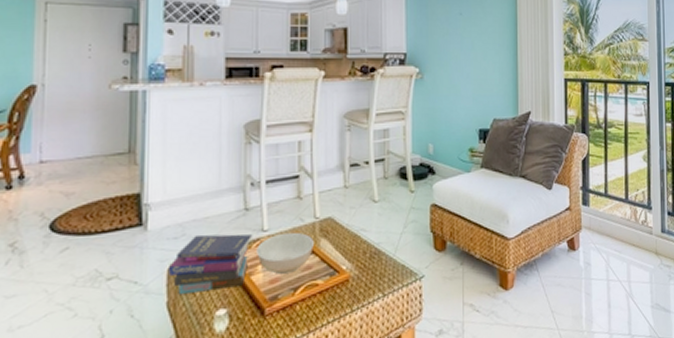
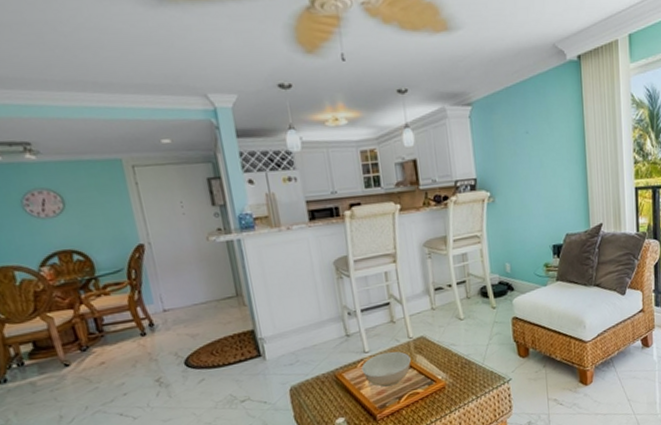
books: present [169,234,253,295] -> none [290,356,357,410]

